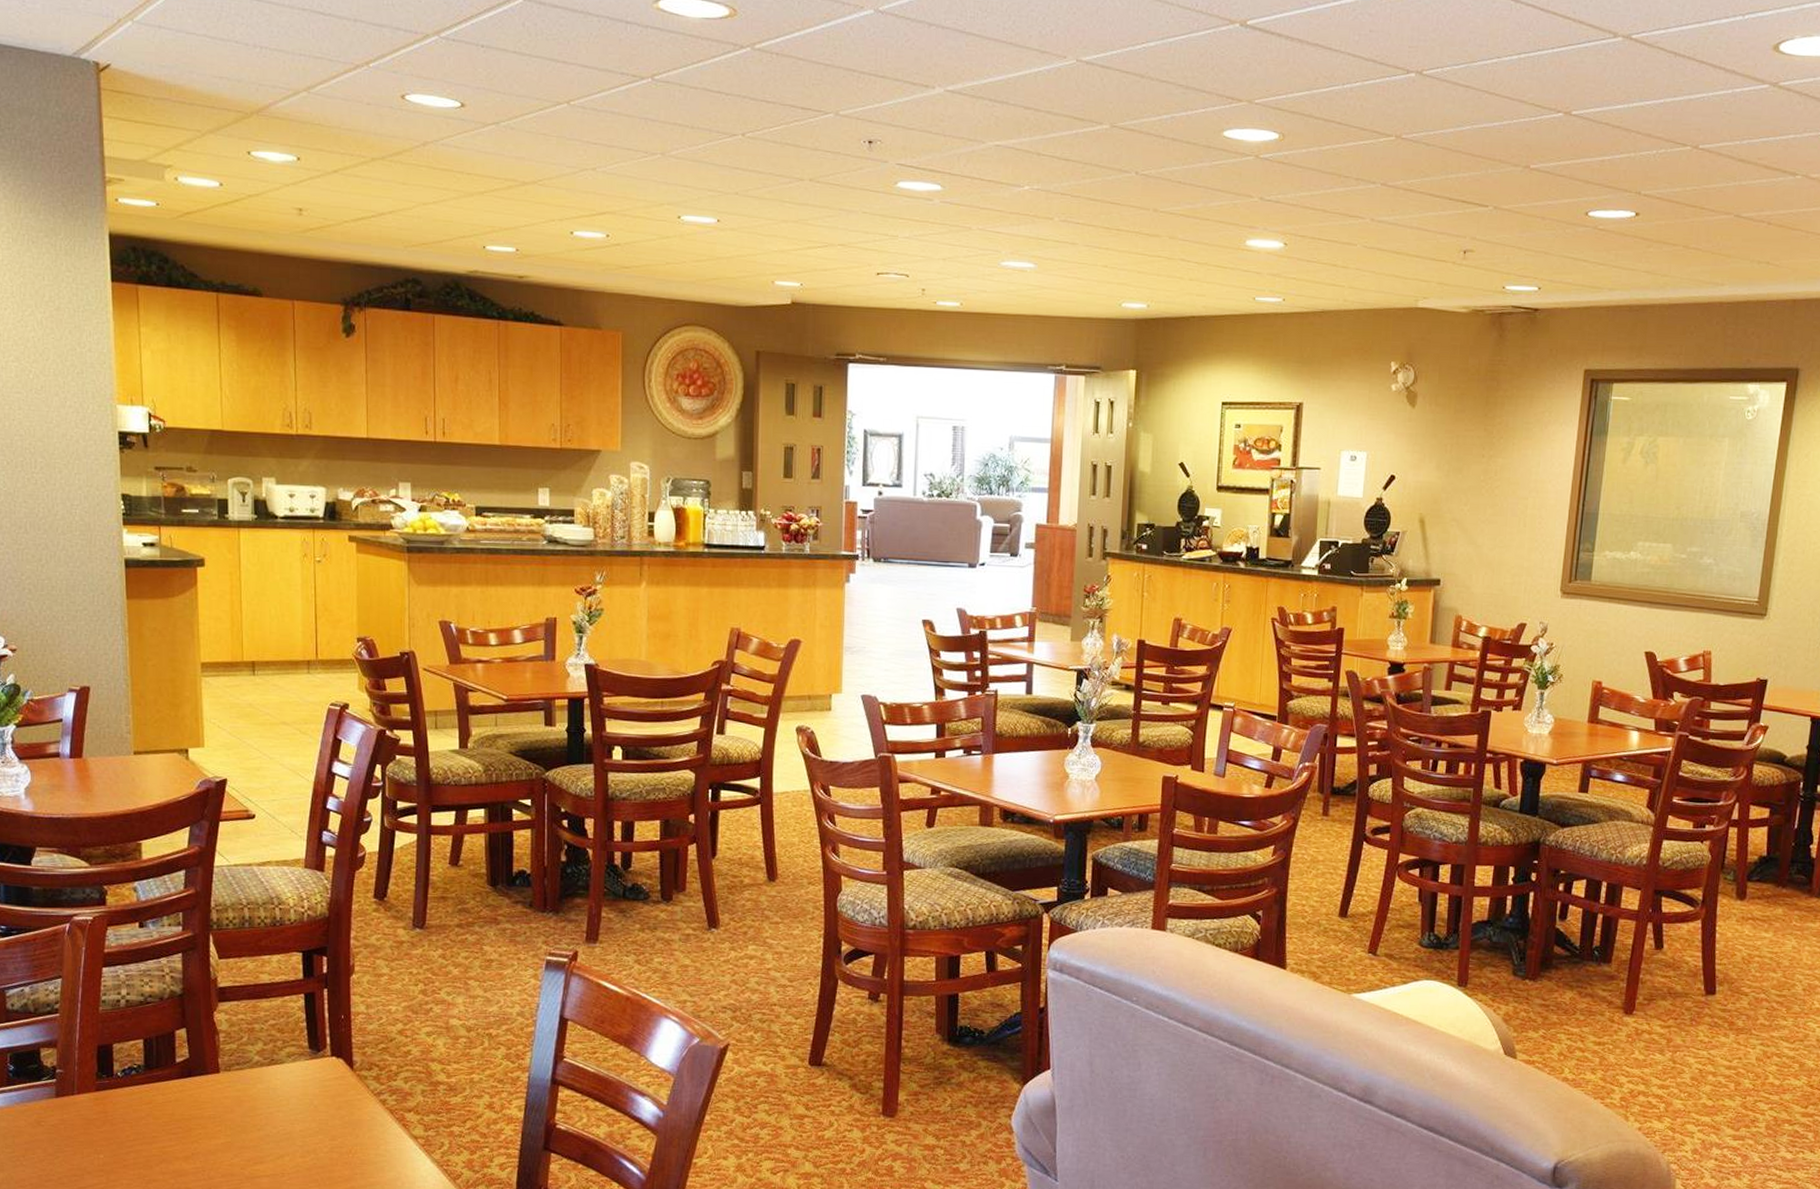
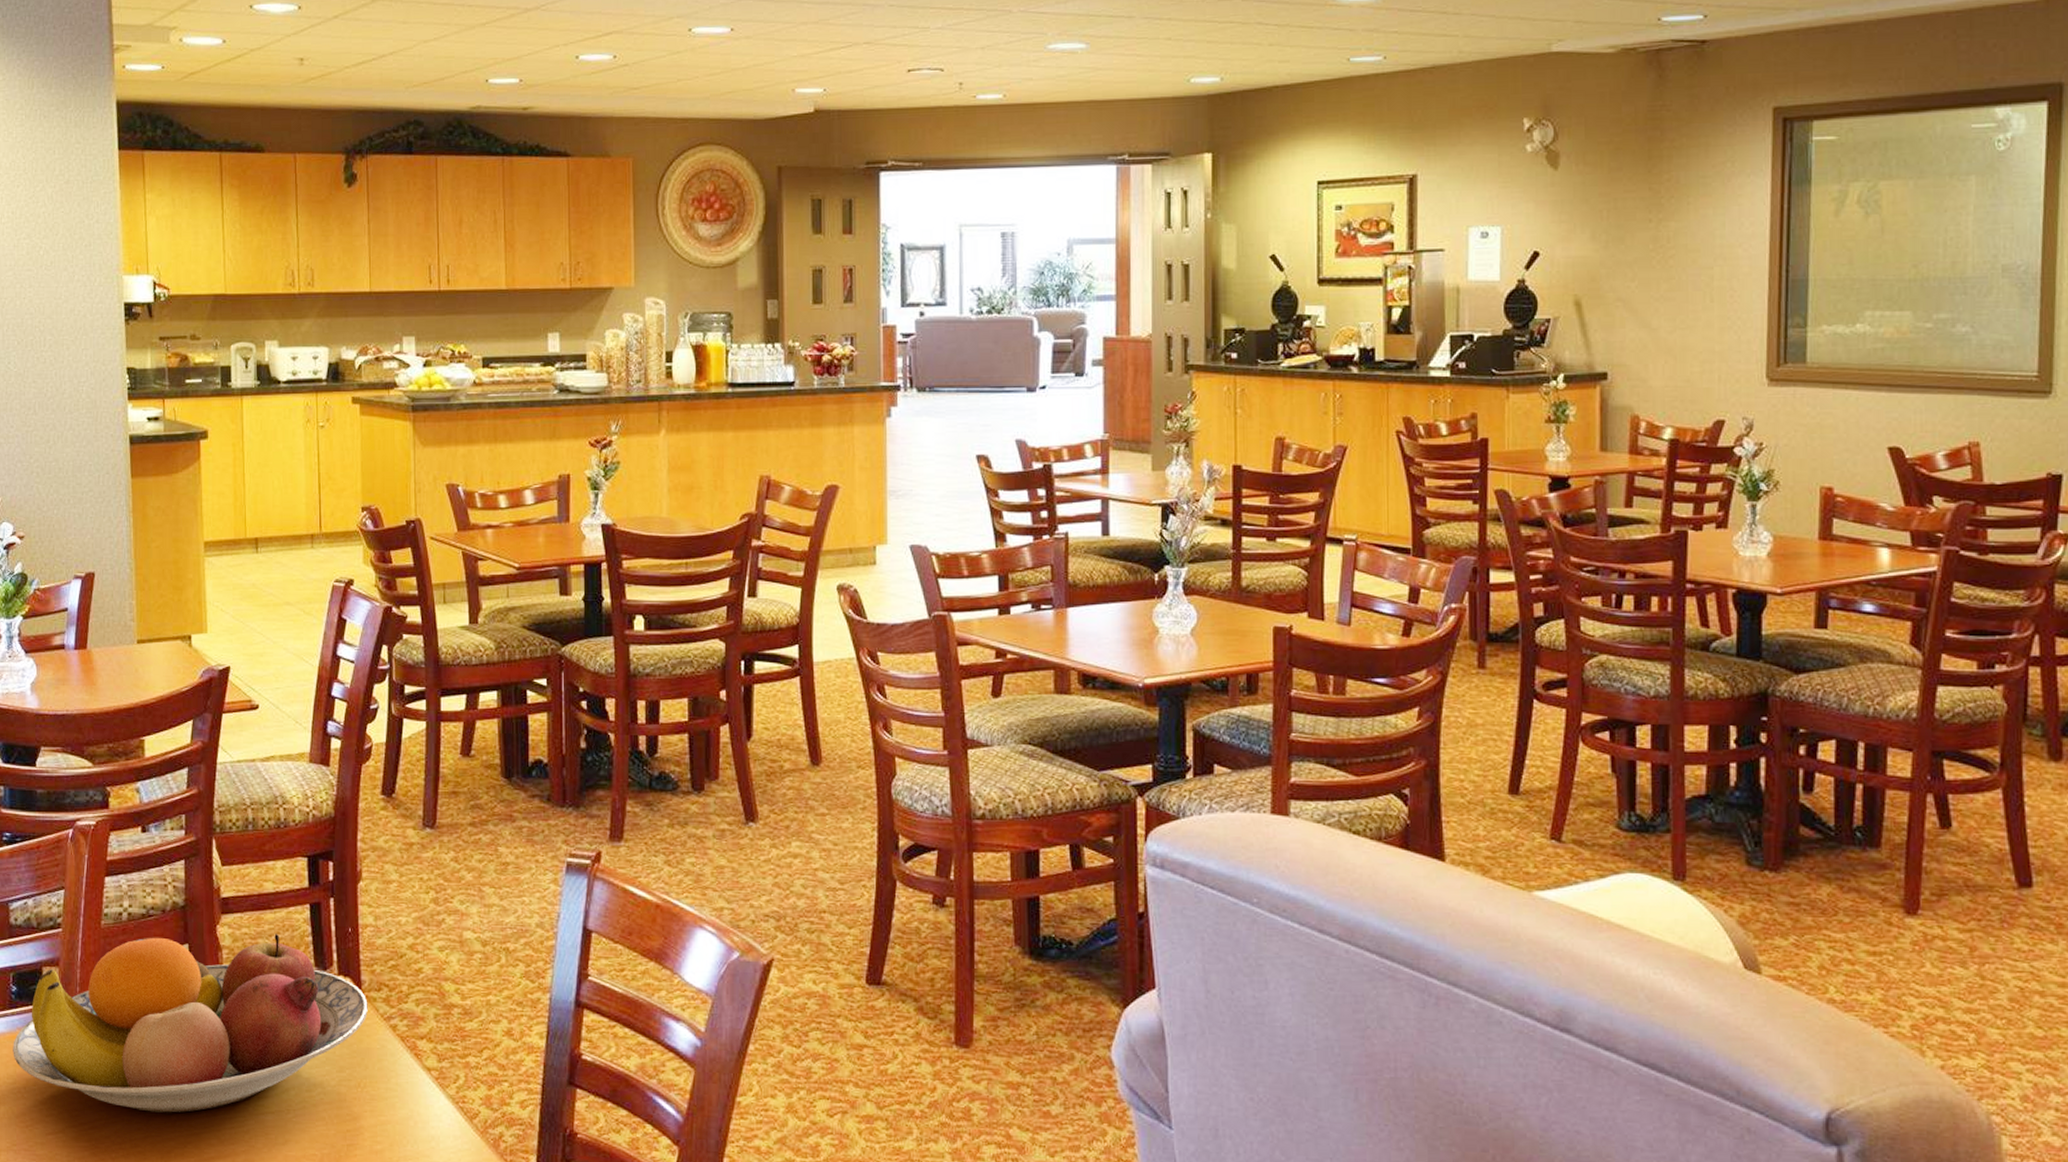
fruit bowl: none [11,1020,359,1177] -> present [13,934,368,1113]

